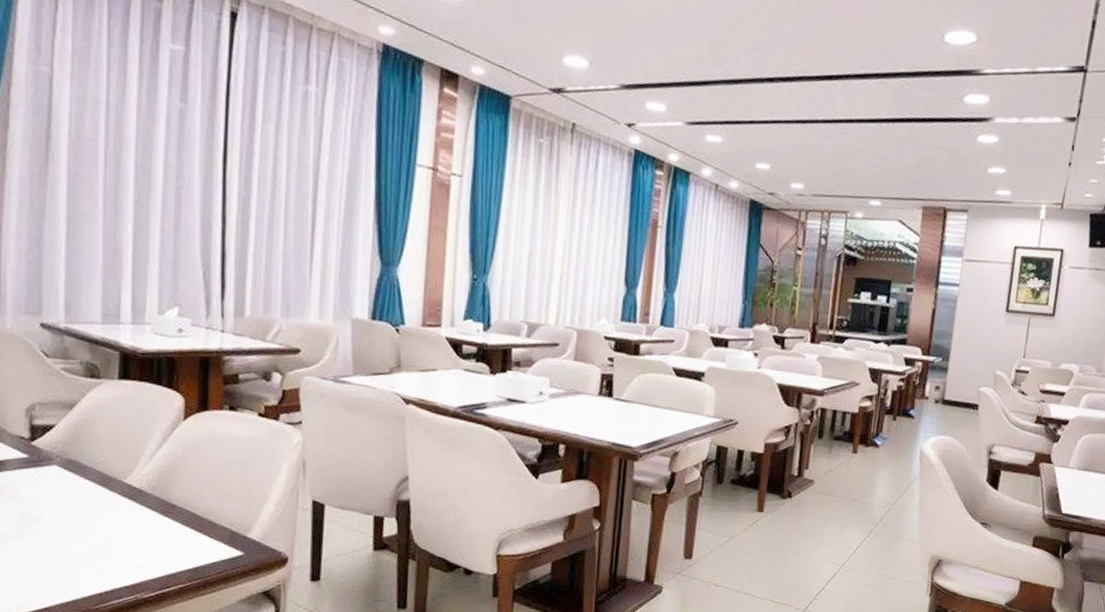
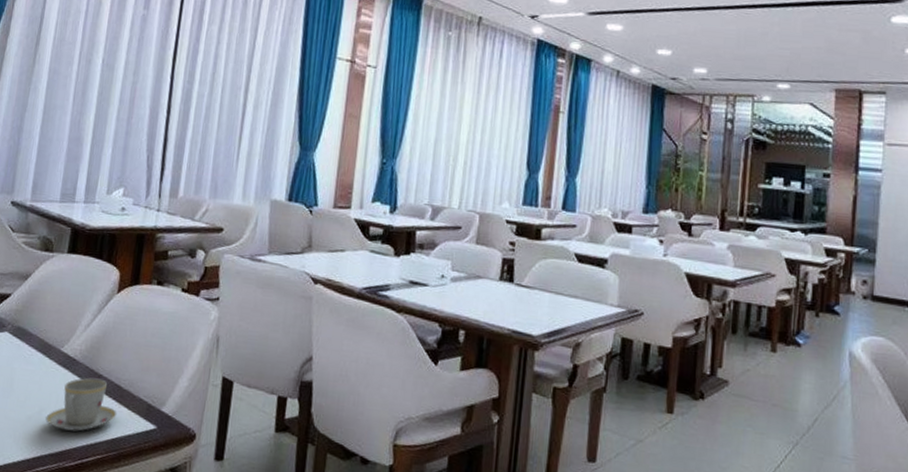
teacup: none [115,508,197,563] -> present [45,377,117,432]

